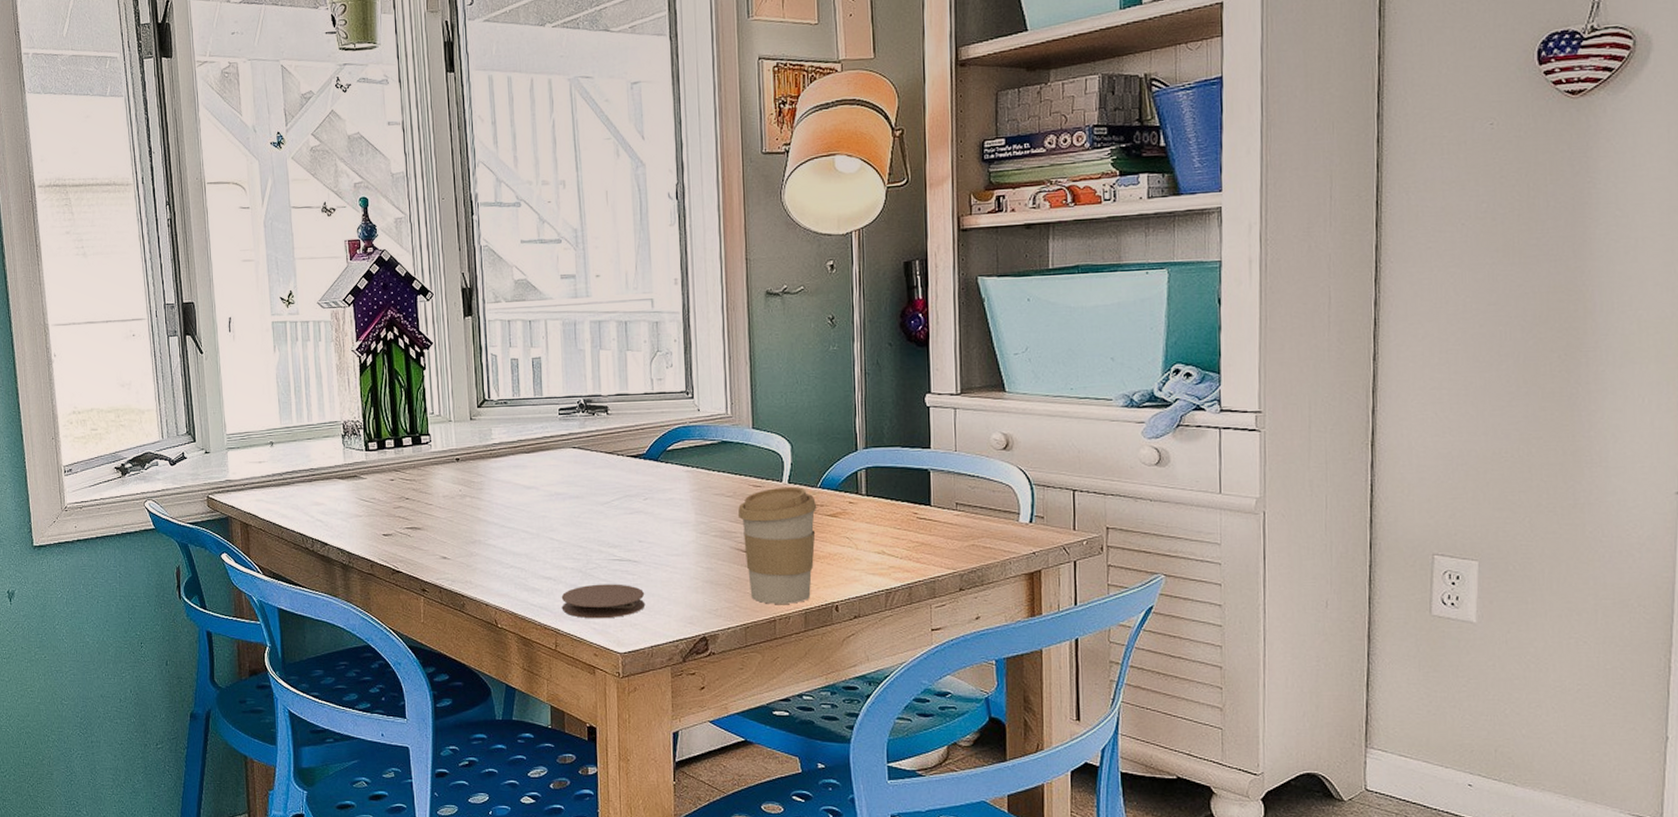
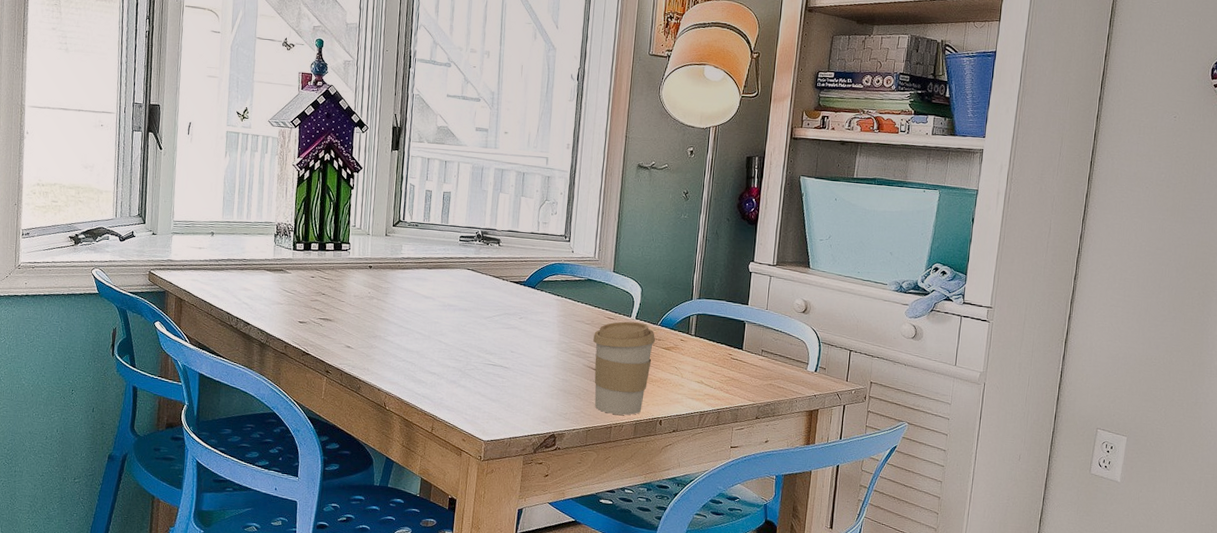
coaster: present [561,584,646,619] -> none [441,382,511,412]

